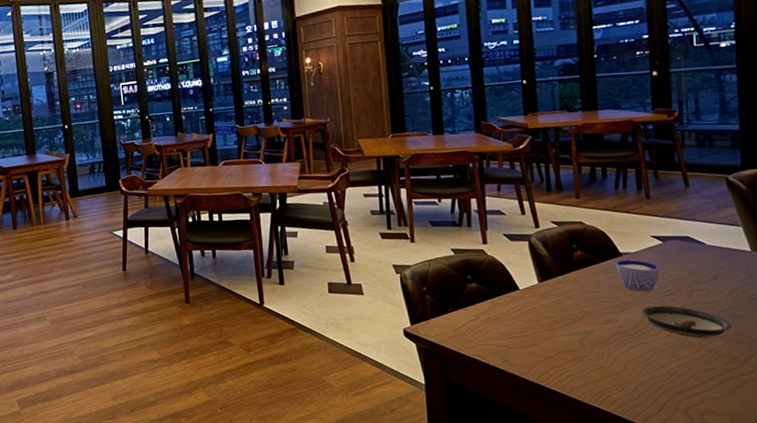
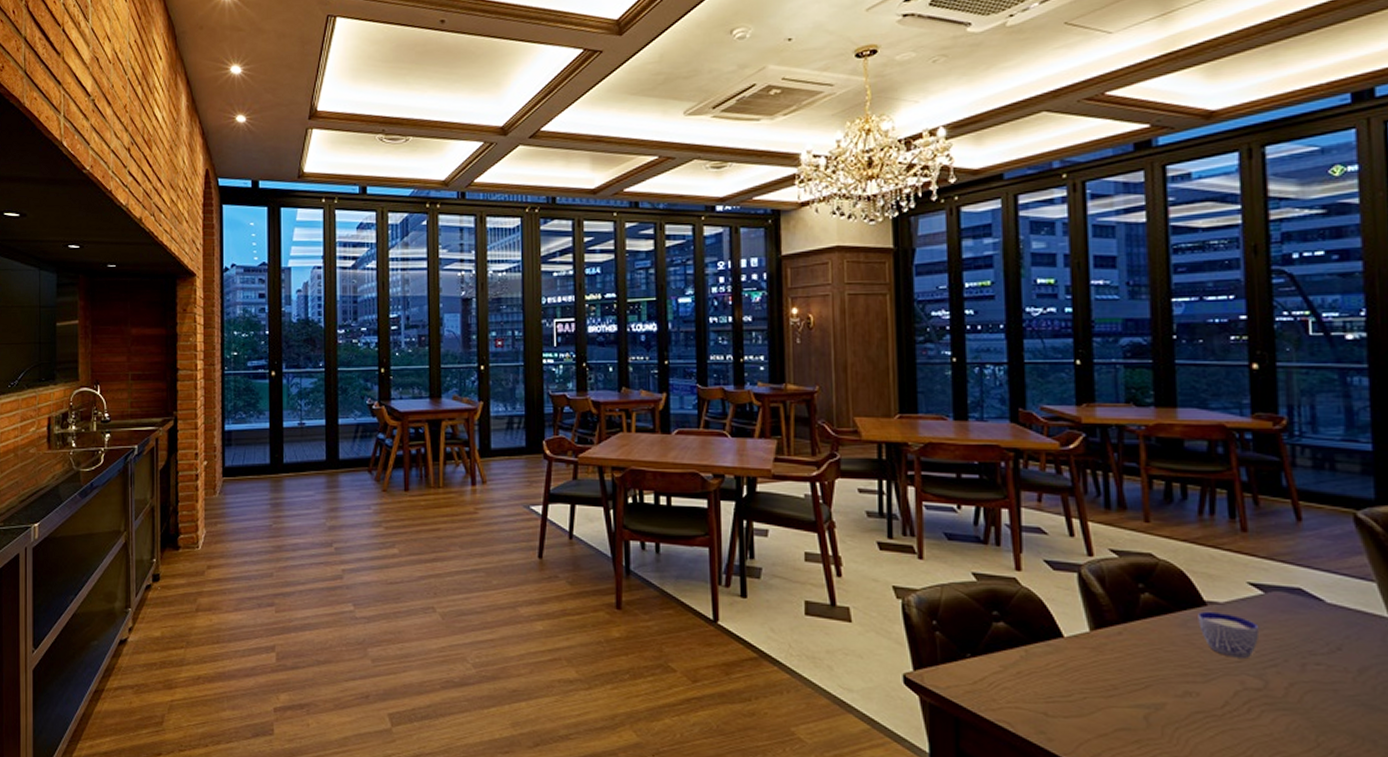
saucer: present [641,305,732,338] -> none [1233,678,1362,732]

